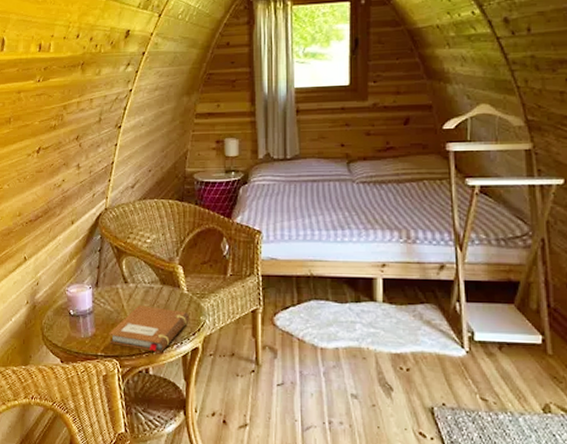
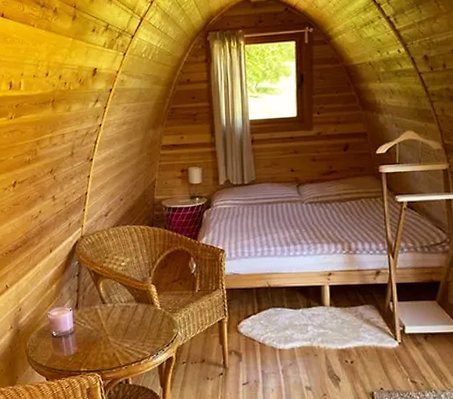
notebook: present [109,305,190,352] -> none [90,323,164,364]

